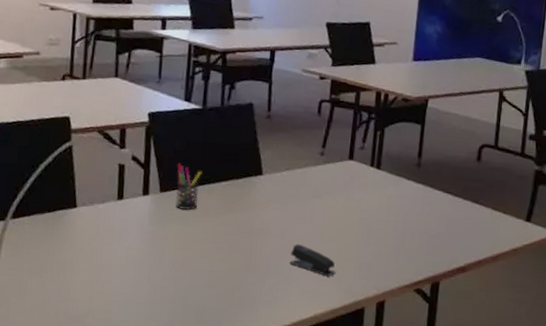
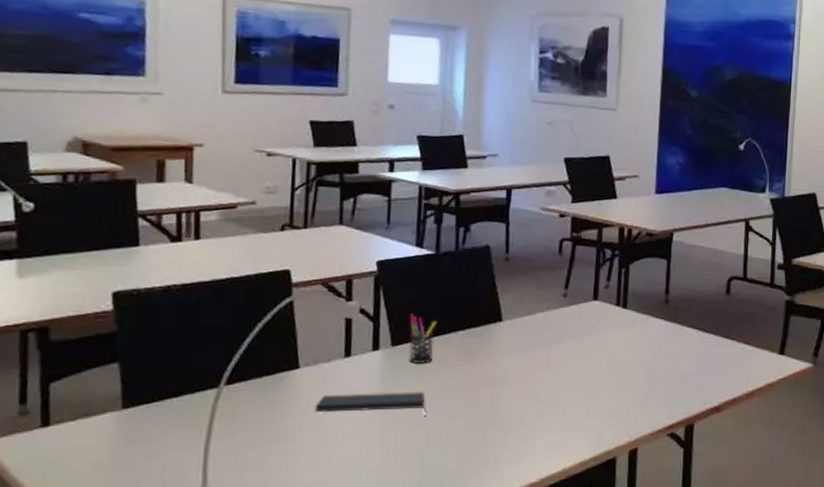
notepad: none [90,233,190,259] -> present [315,391,426,417]
stapler: present [290,243,336,276] -> none [535,393,585,425]

